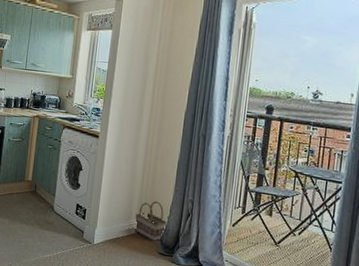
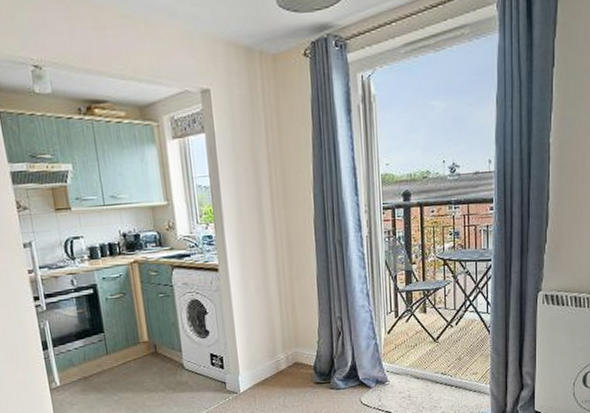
basket: present [134,201,167,242] -> none [281,327,318,373]

